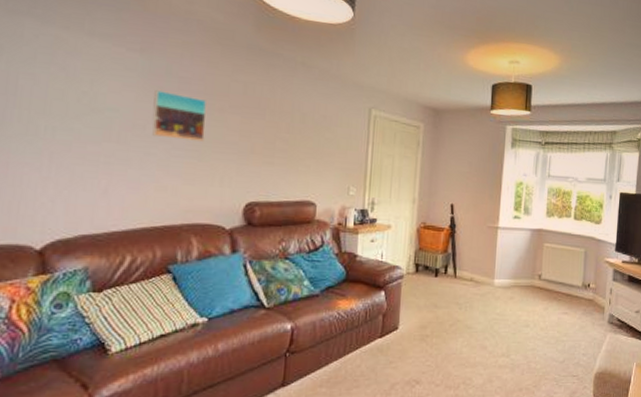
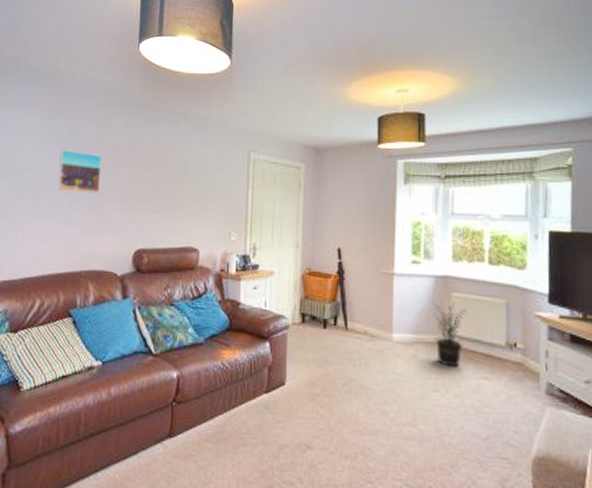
potted plant: none [528,251,554,305] -> present [433,301,465,367]

